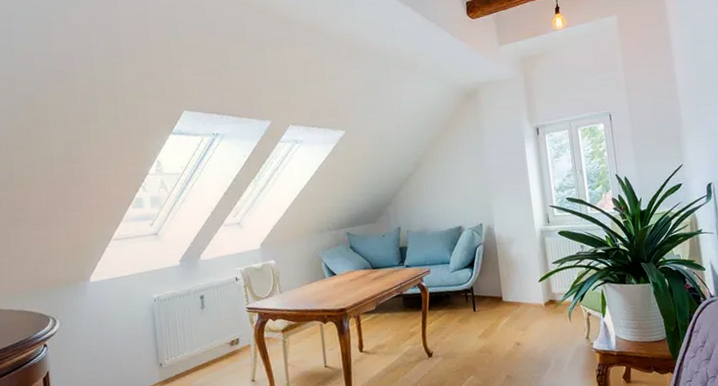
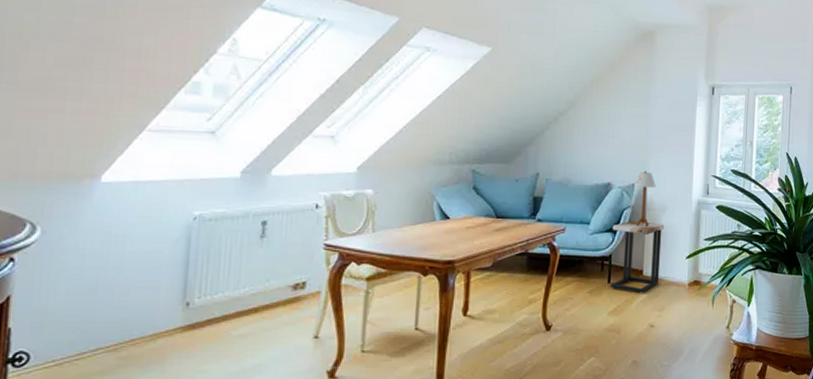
side table: none [469,254,518,318] -> present [610,221,665,294]
table lamp: none [481,211,501,260] -> present [634,171,656,227]

